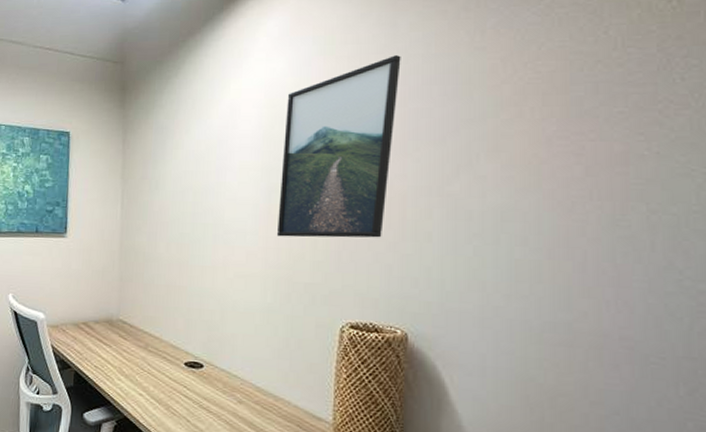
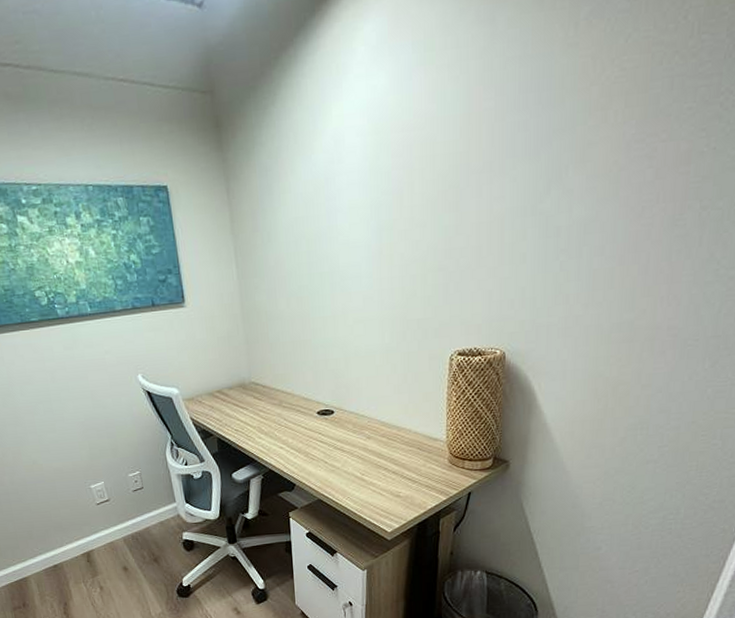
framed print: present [277,55,401,238] -> none [389,59,499,277]

